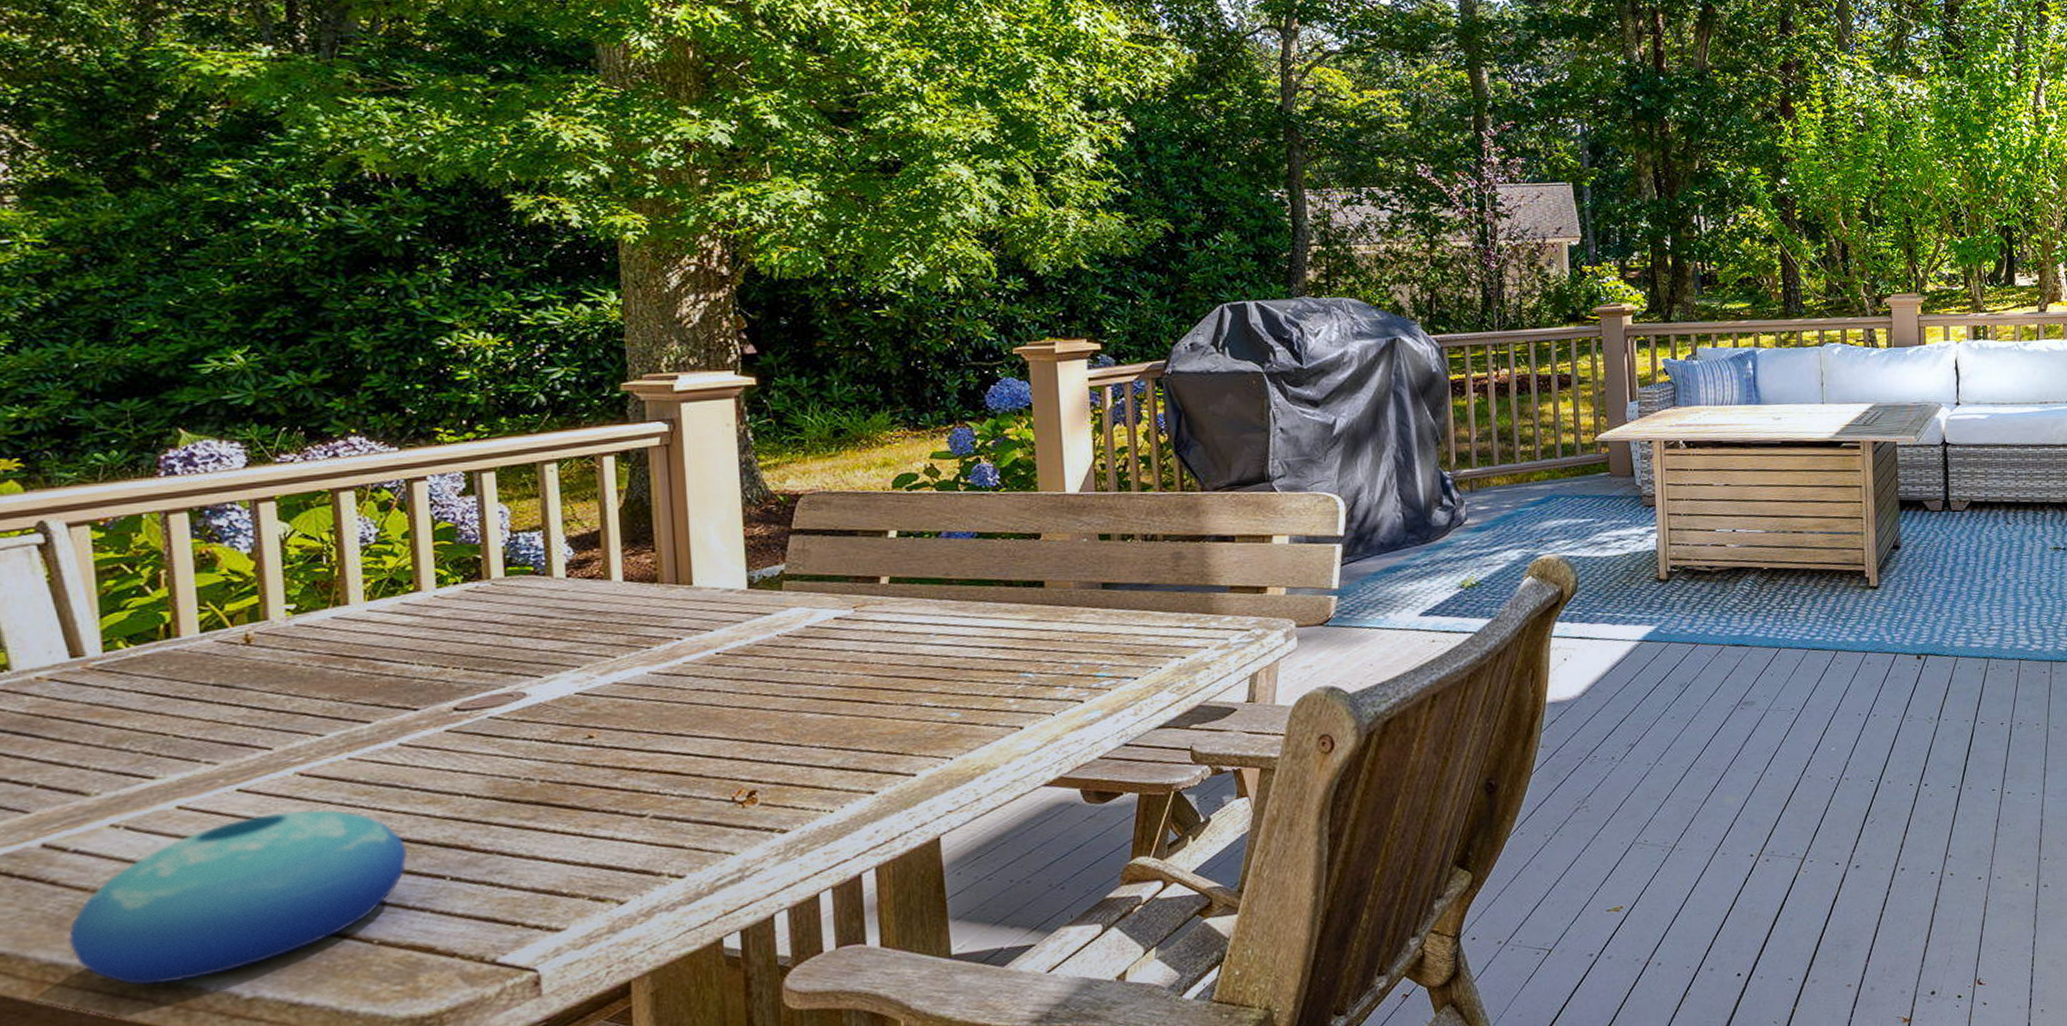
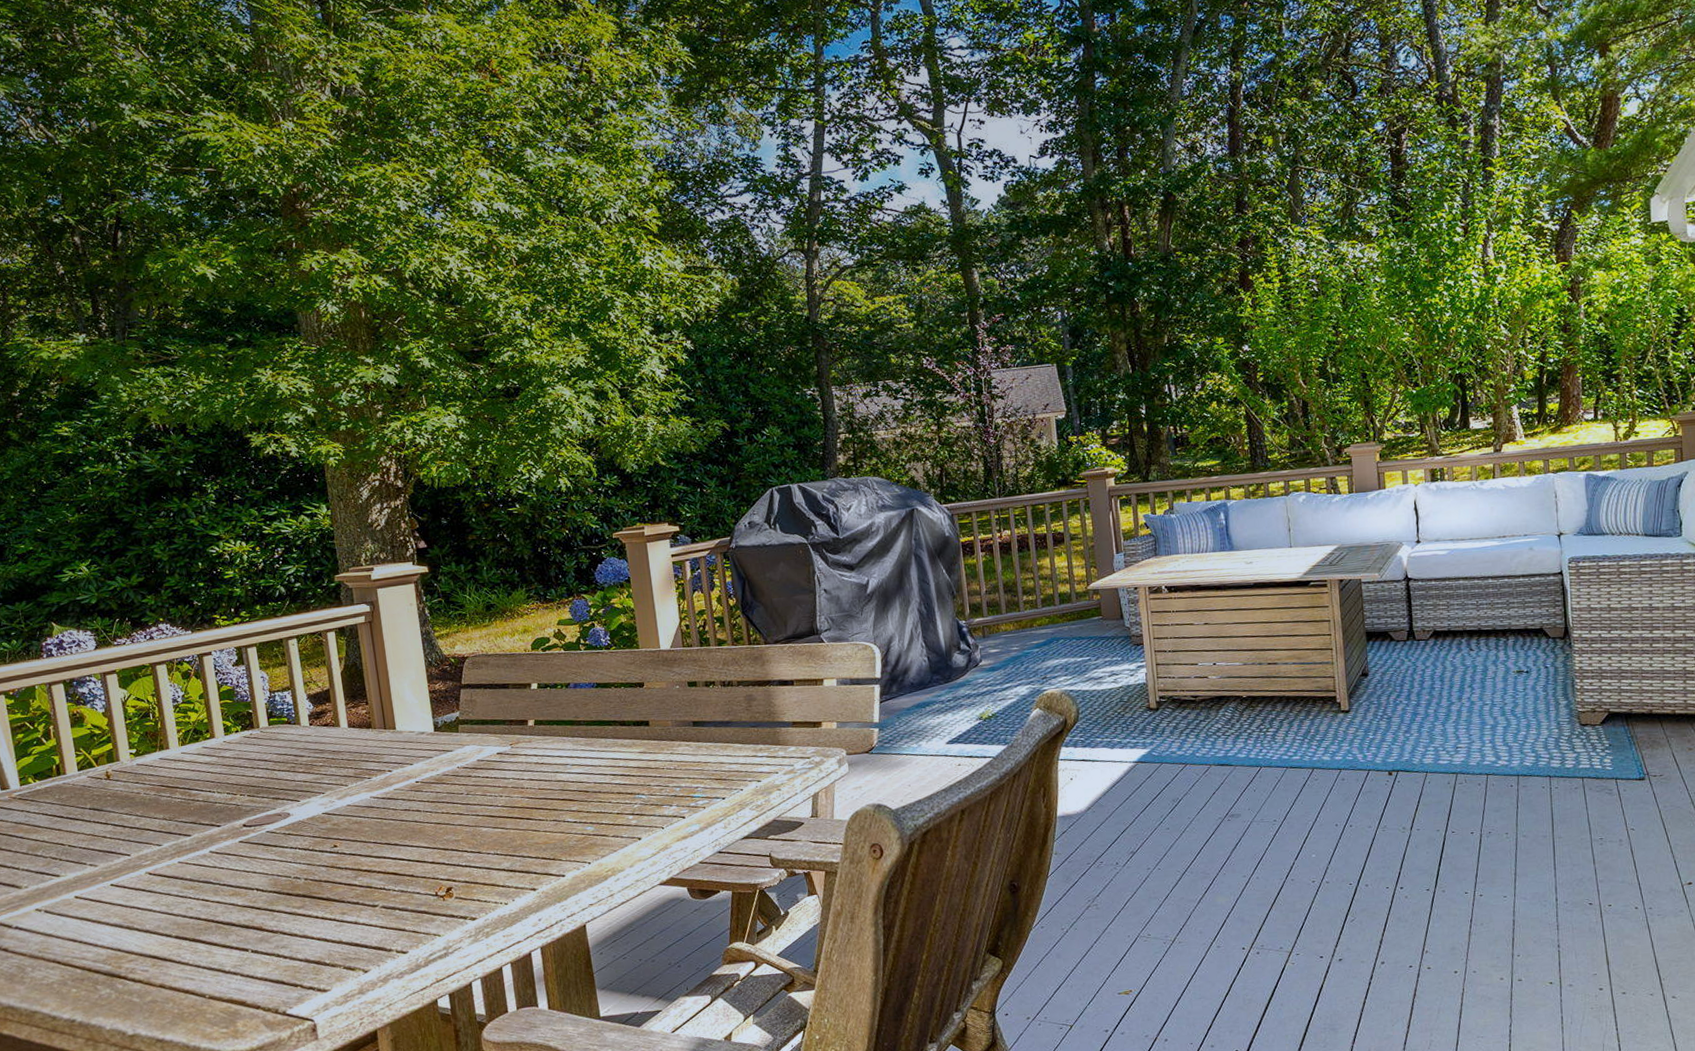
bowl: present [67,809,408,985] -> none [17,899,222,1023]

